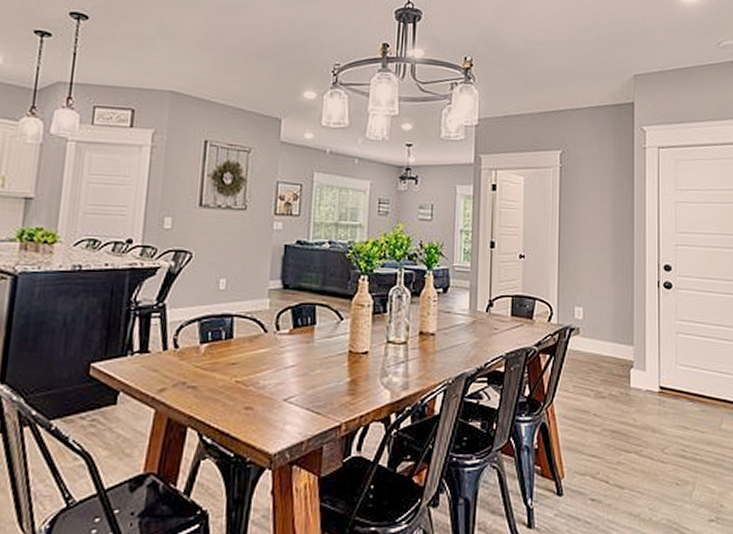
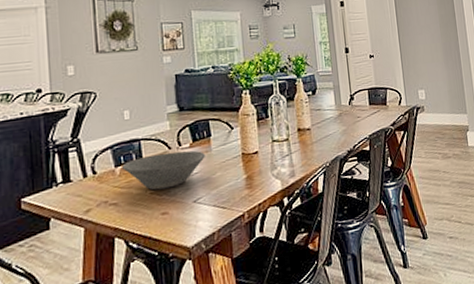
bowl: none [208,336,305,379] -> present [122,150,205,190]

